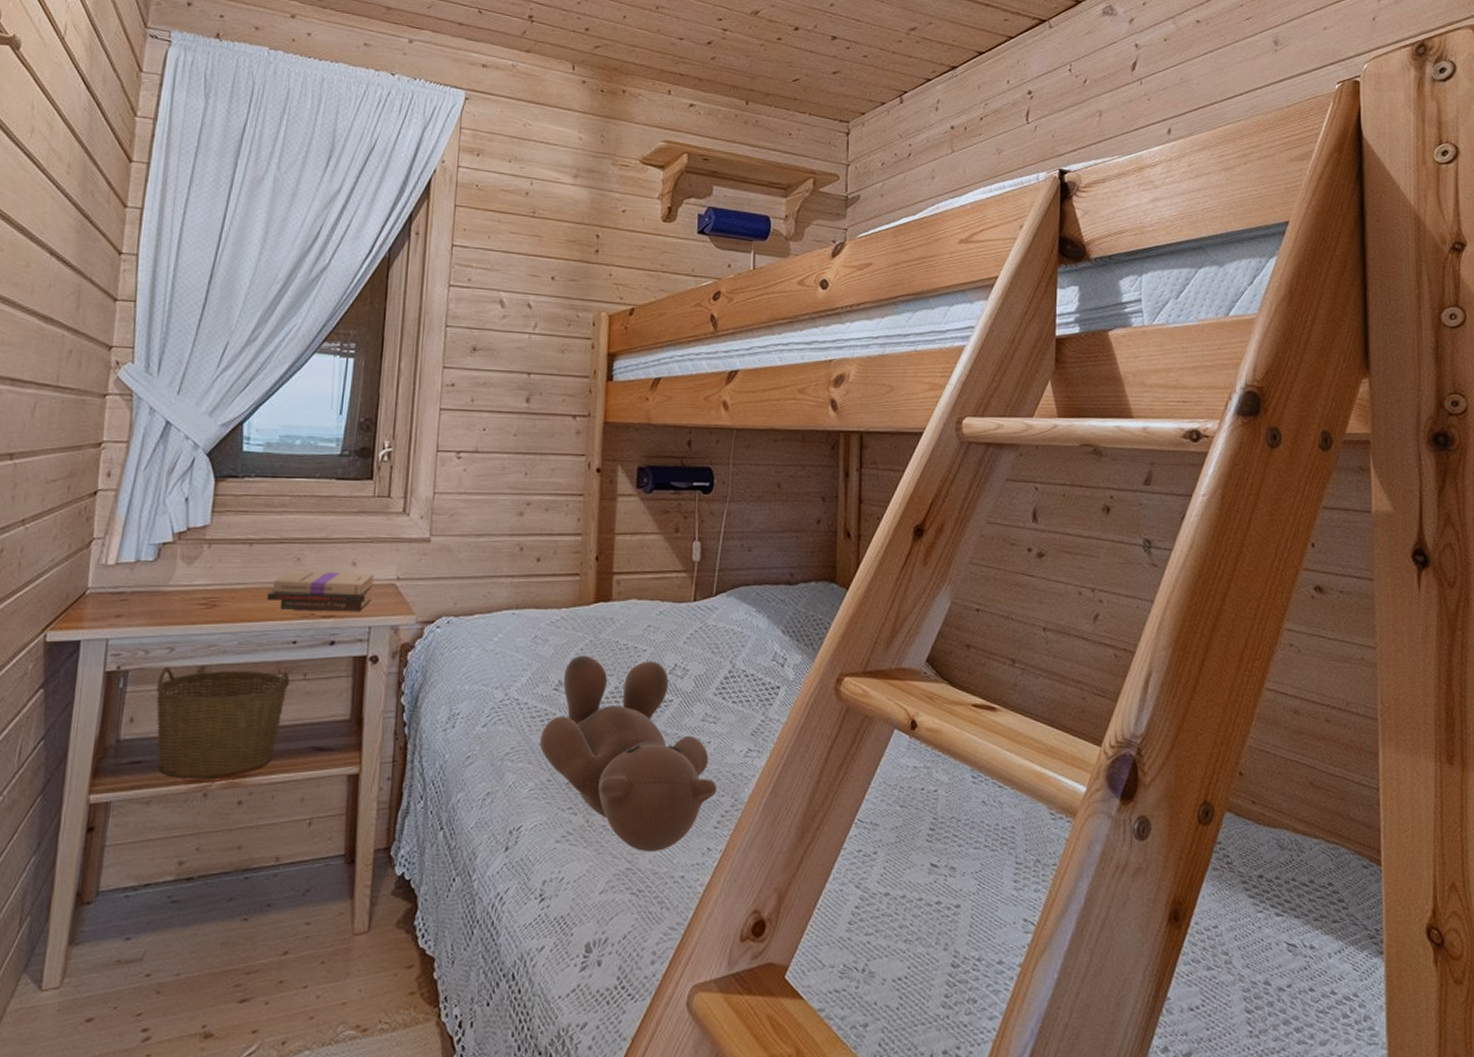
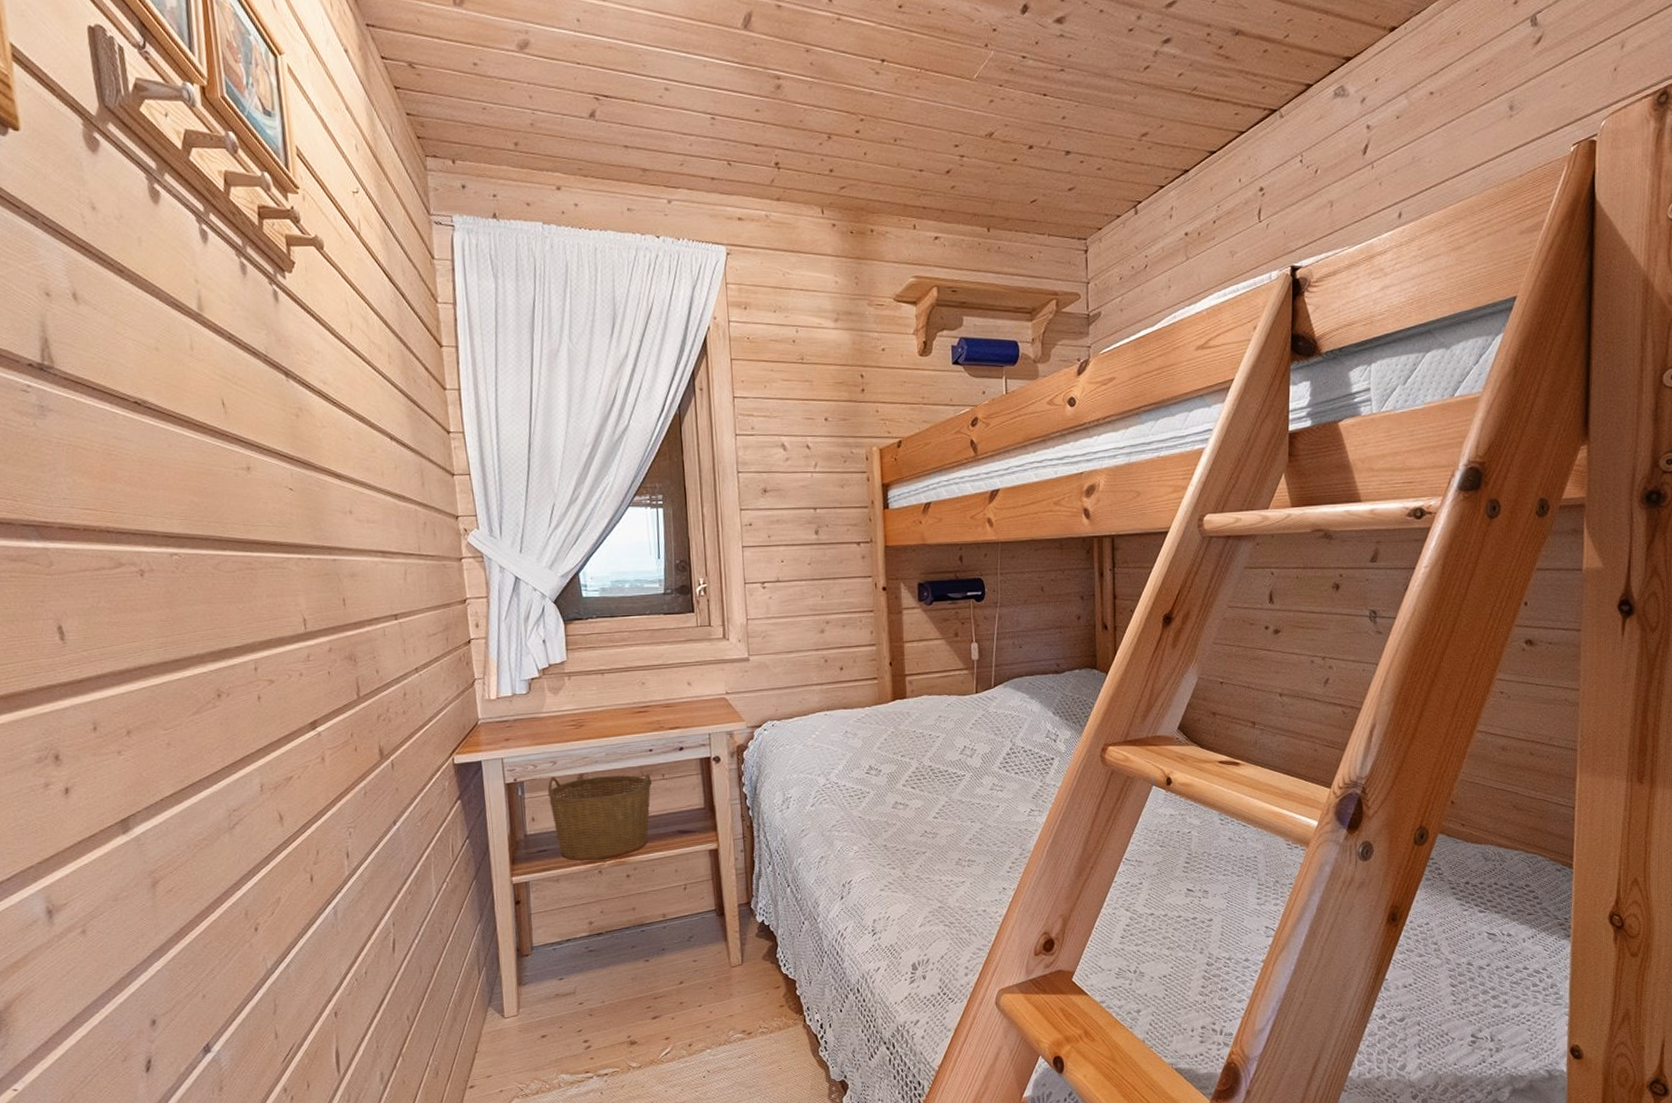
books: present [266,570,375,611] -> none [622,691,708,725]
teddy bear: present [540,655,717,853] -> none [859,744,1007,894]

